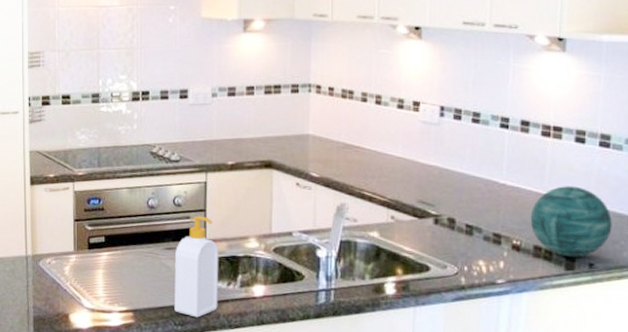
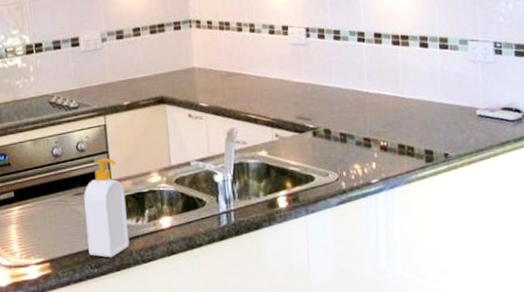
decorative orb: present [530,186,612,258] -> none [392,86,459,151]

